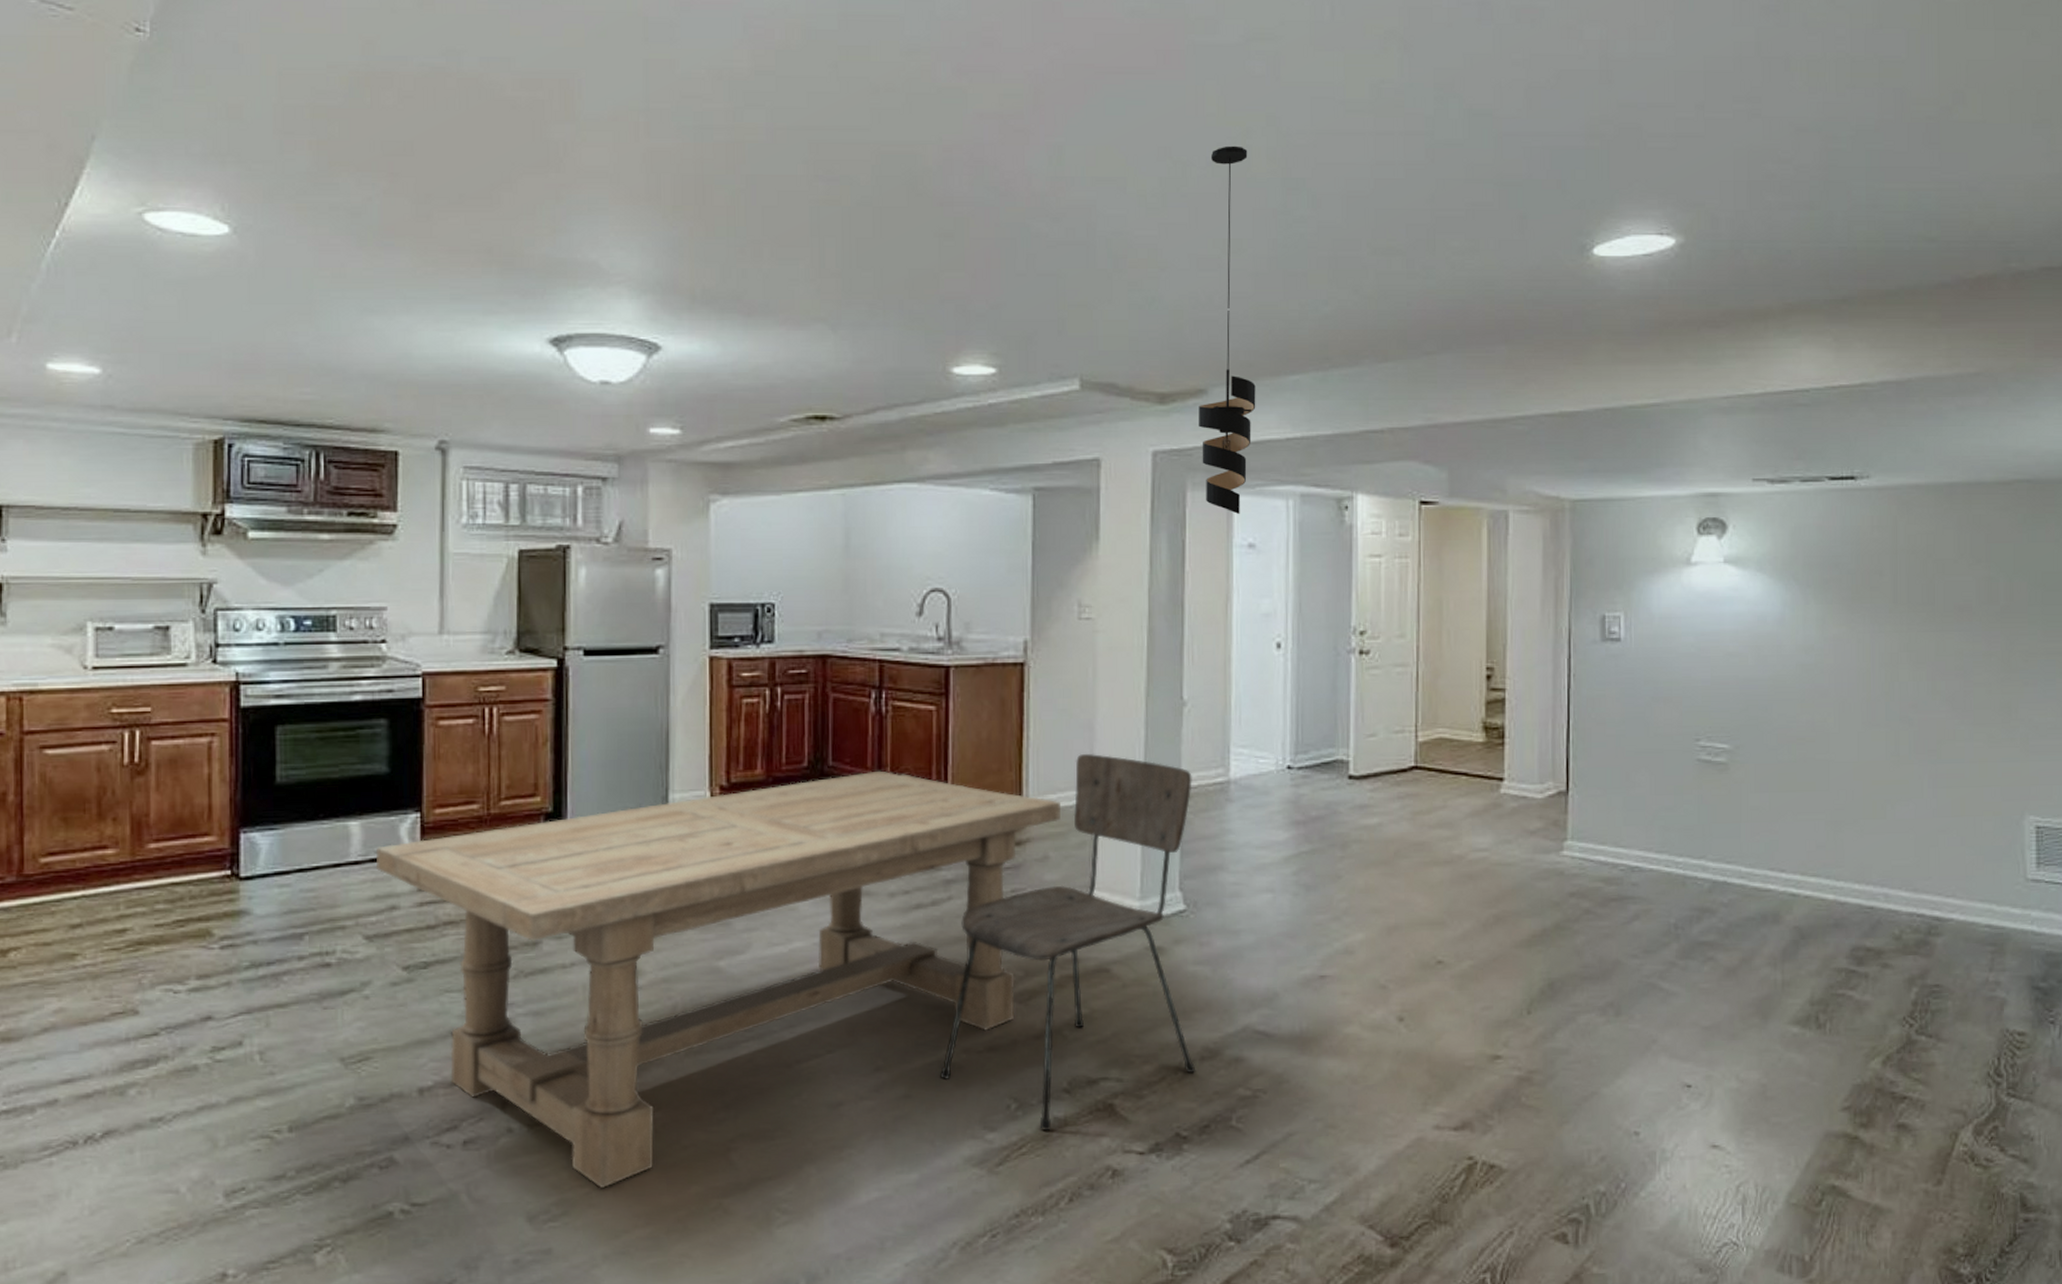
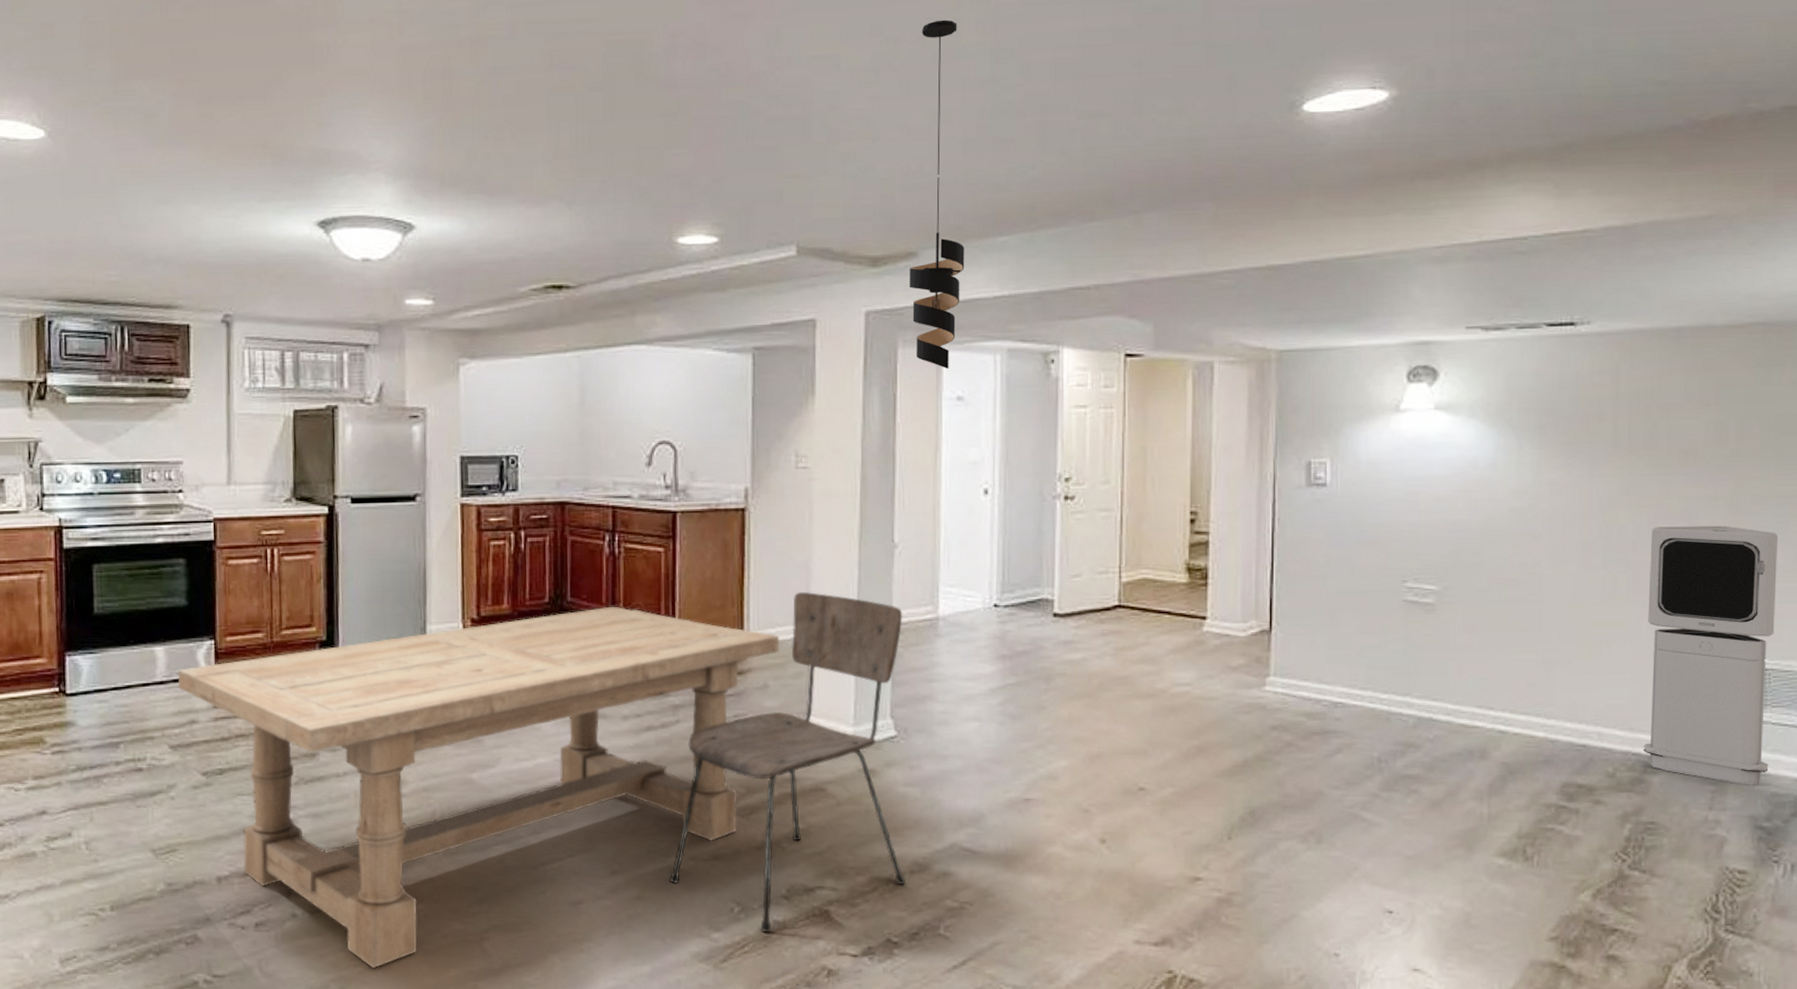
air purifier: none [1927,682,2047,945] -> present [1643,525,1779,786]

